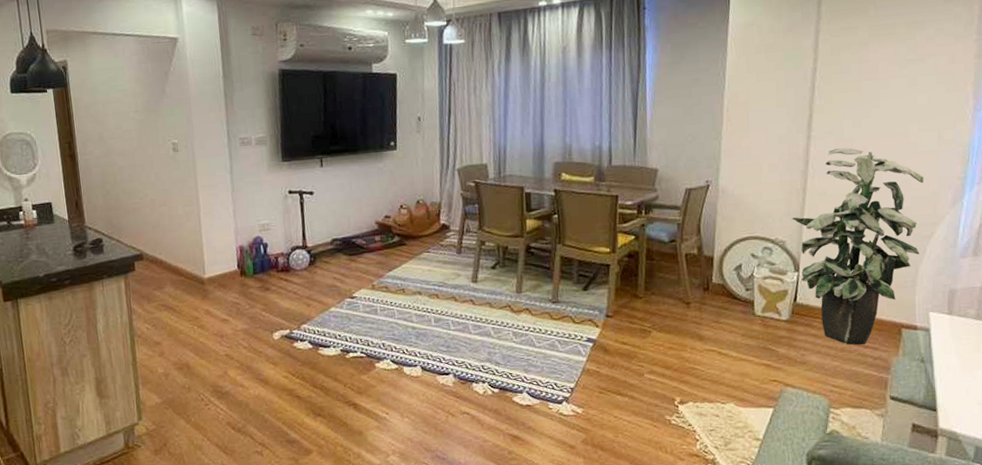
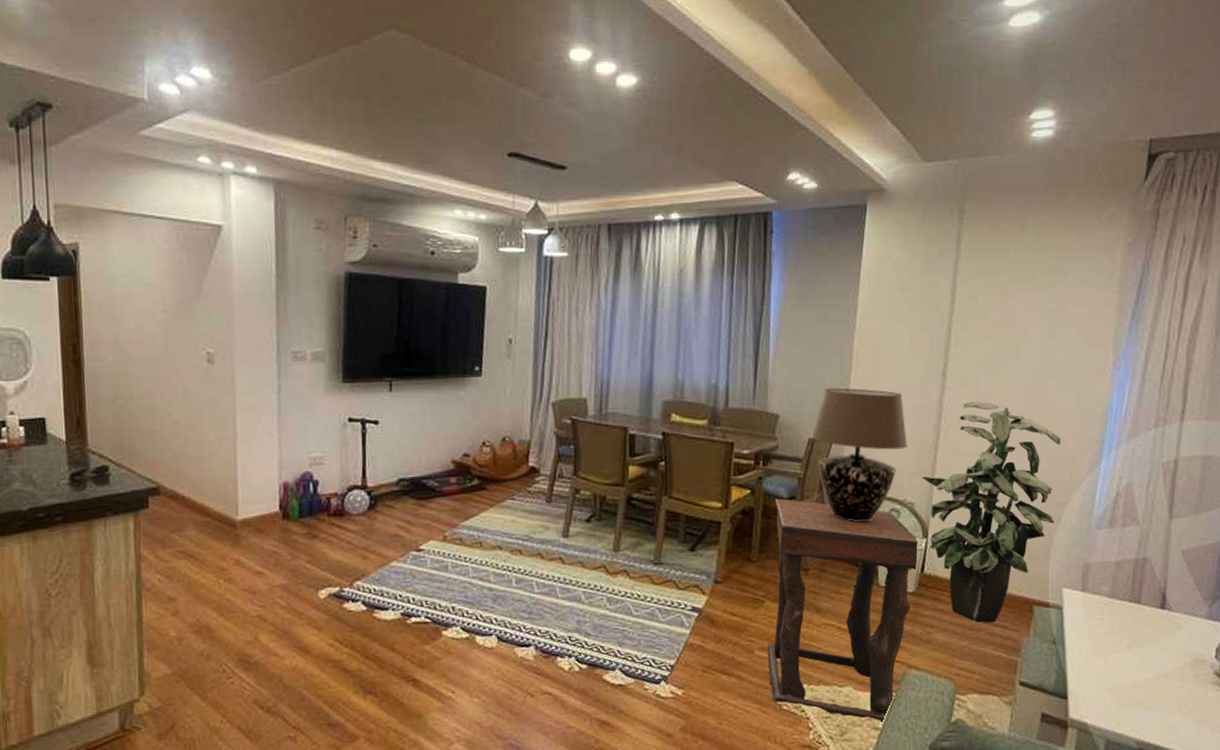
side table: none [655,242,790,436] -> present [767,499,918,725]
table lamp: none [688,142,777,260] -> present [811,388,907,522]

